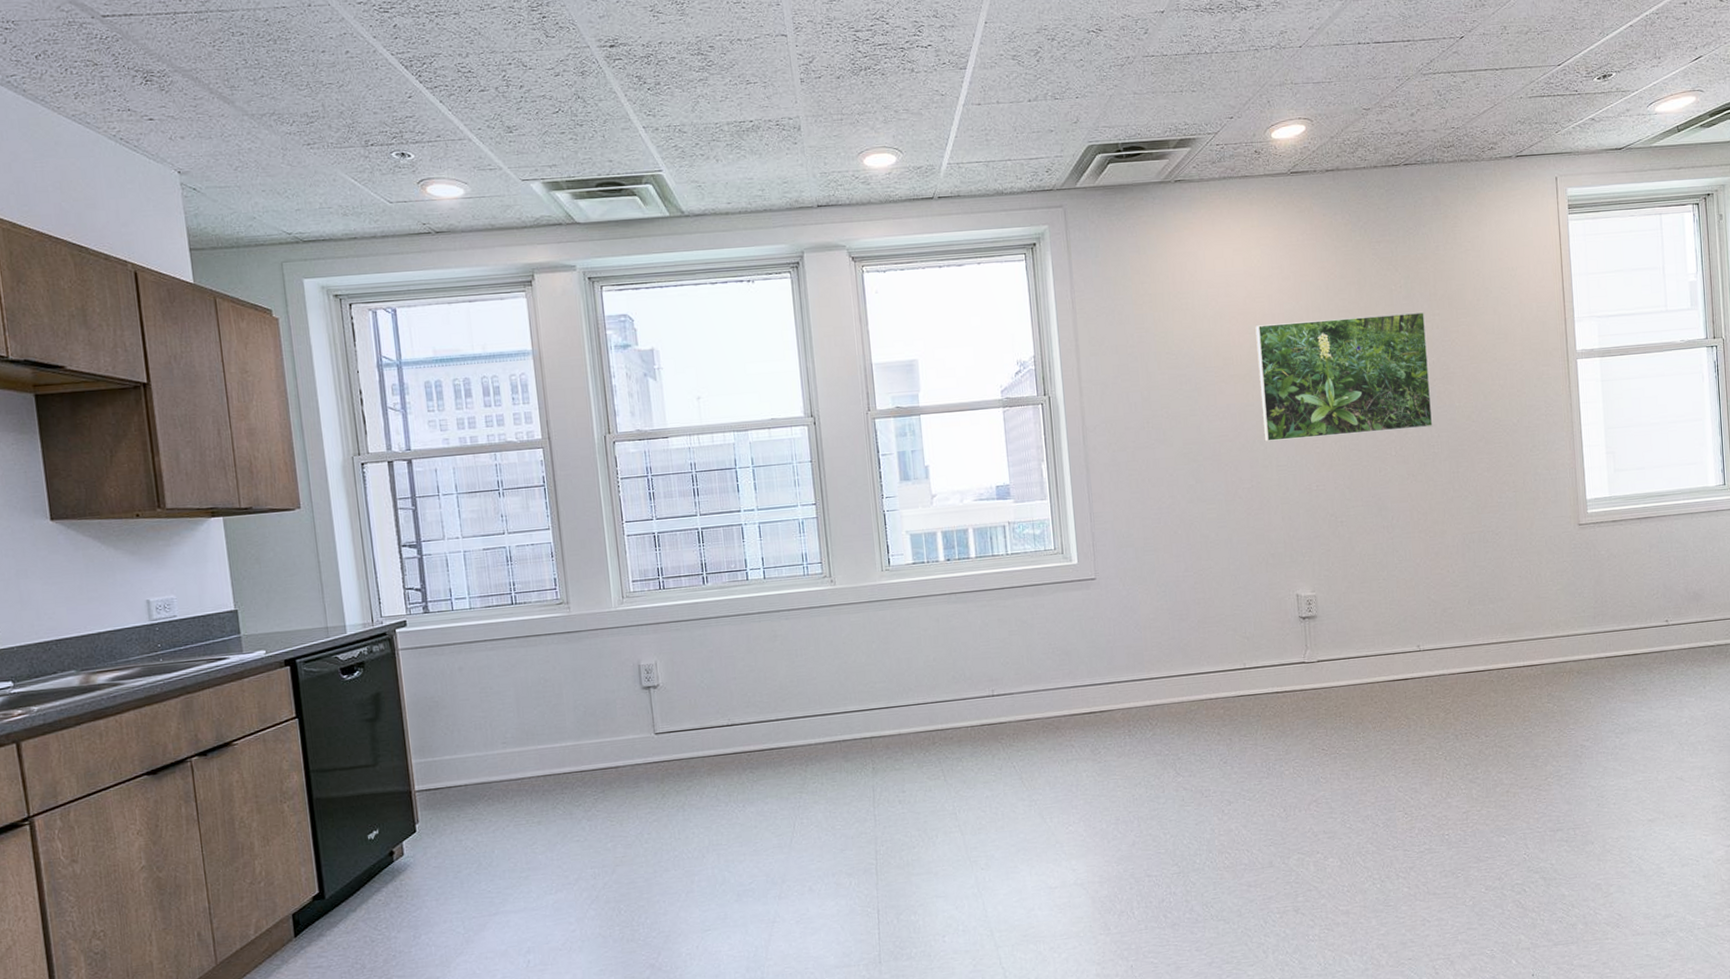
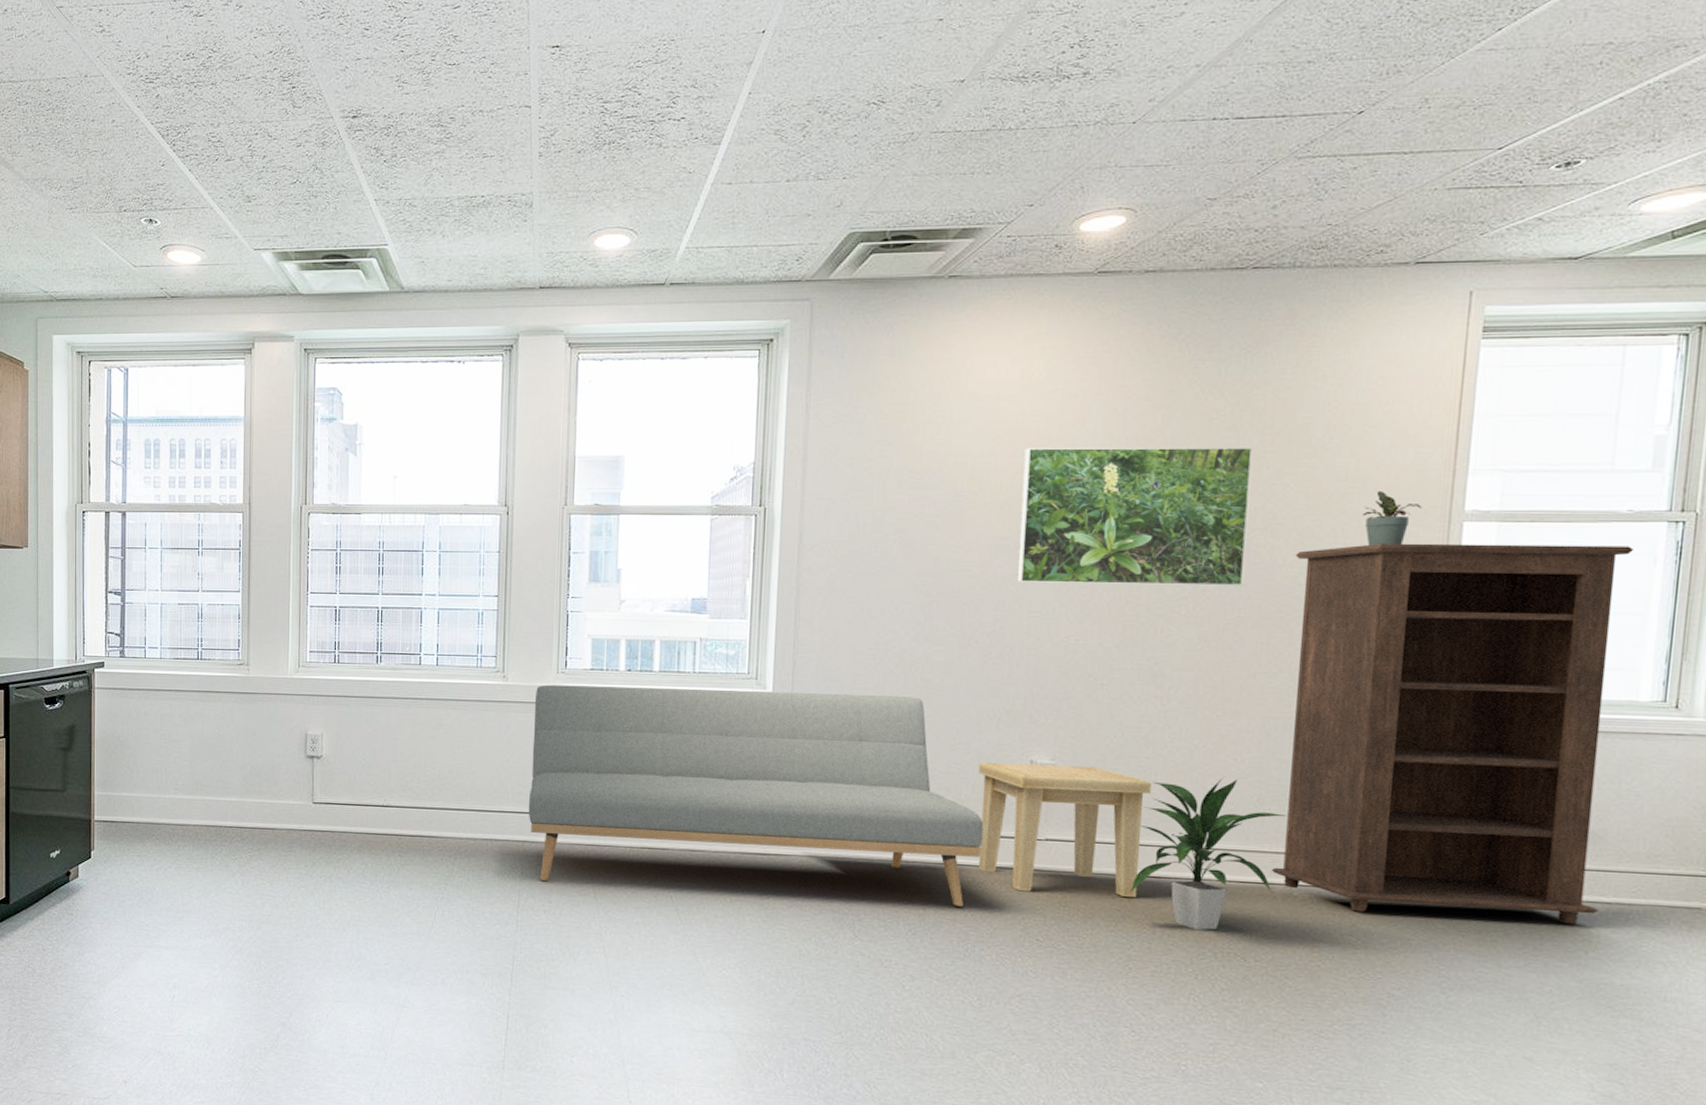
sofa: none [864,552,1269,772] -> present [528,684,984,907]
side table: none [1256,592,1393,709] -> present [978,763,1152,897]
indoor plant: none [1386,587,1491,718] -> present [1130,777,1288,930]
bookshelf: none [1467,368,1707,683] -> present [1271,543,1633,925]
potted plant: none [1508,339,1548,384] -> present [1362,490,1423,545]

